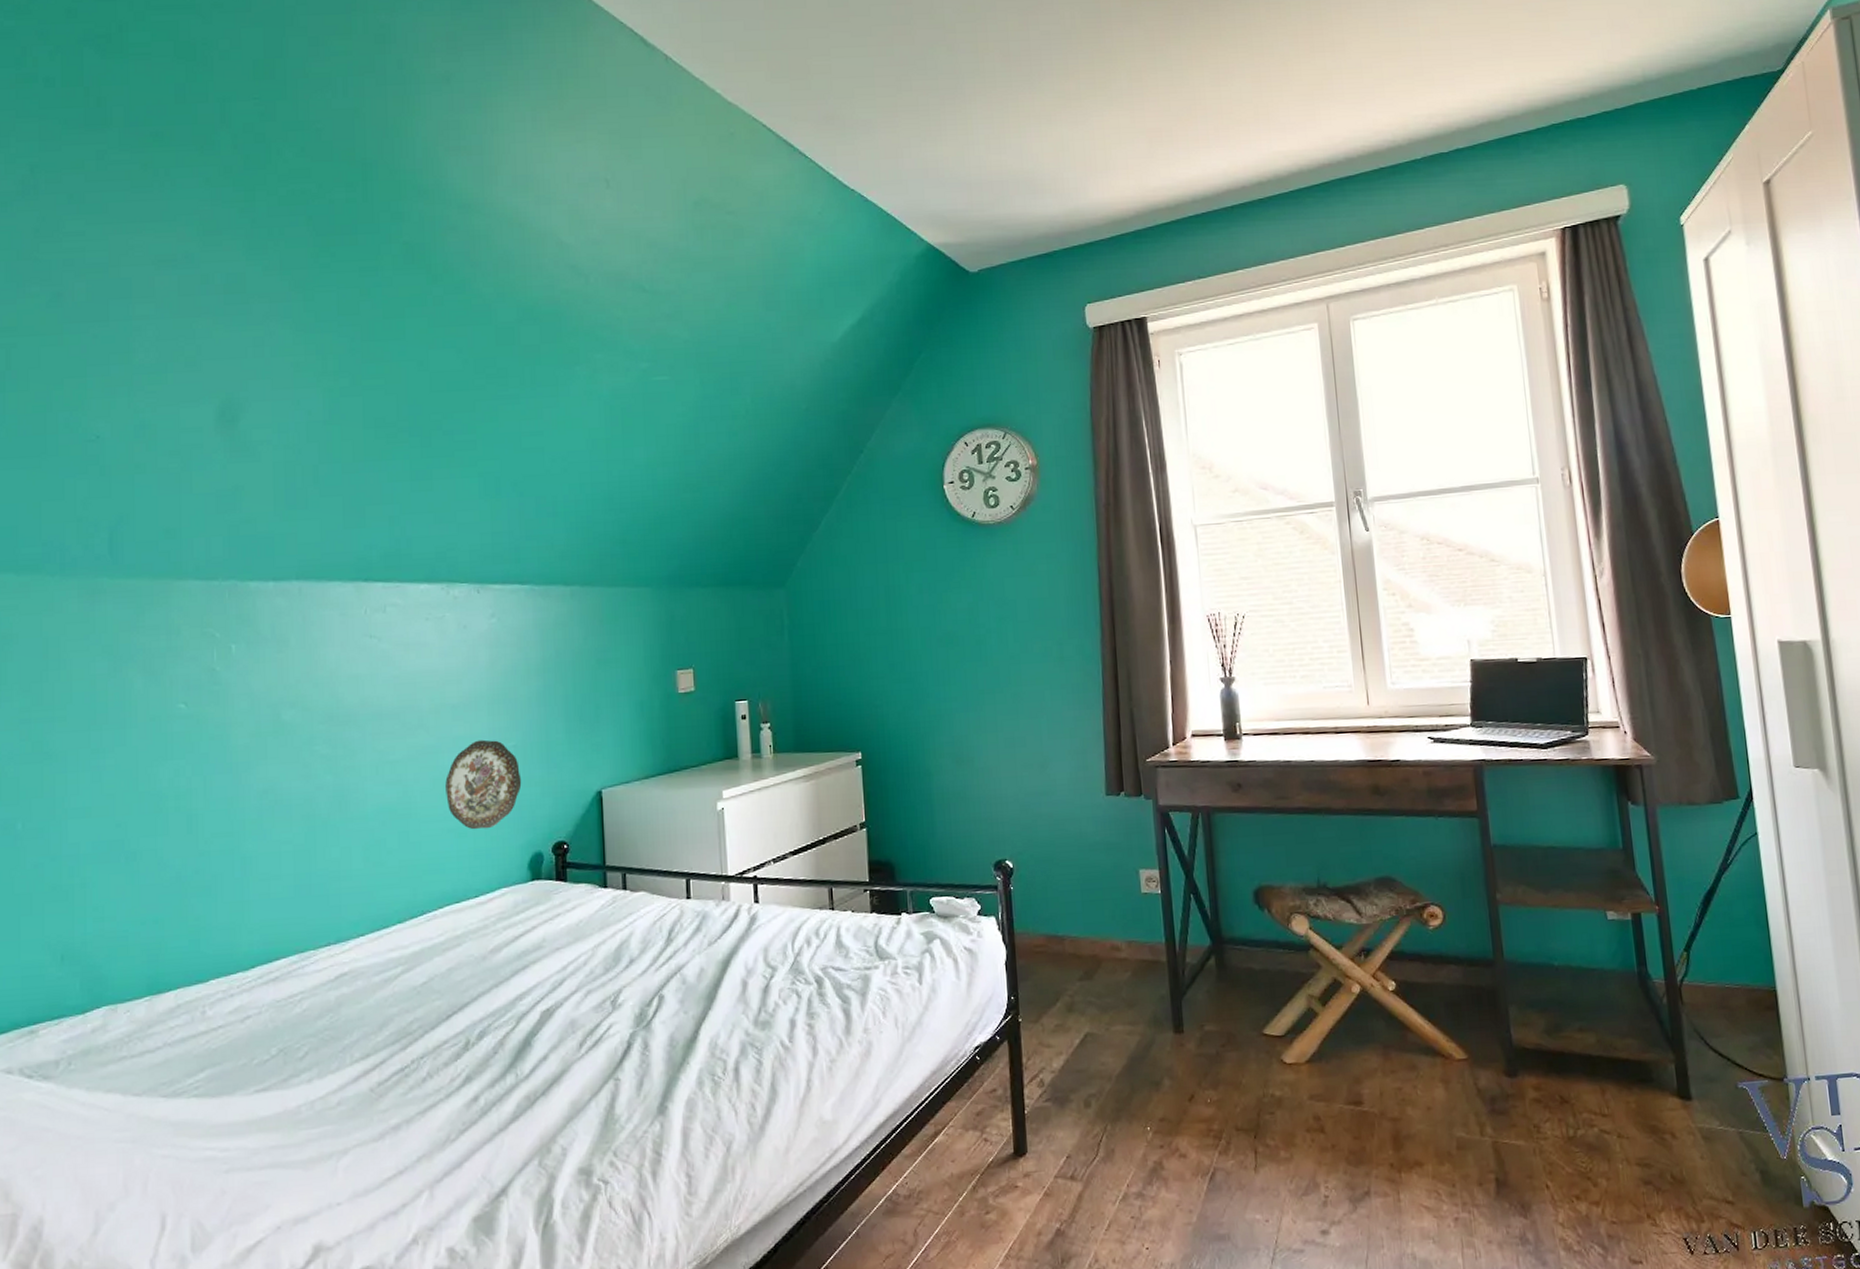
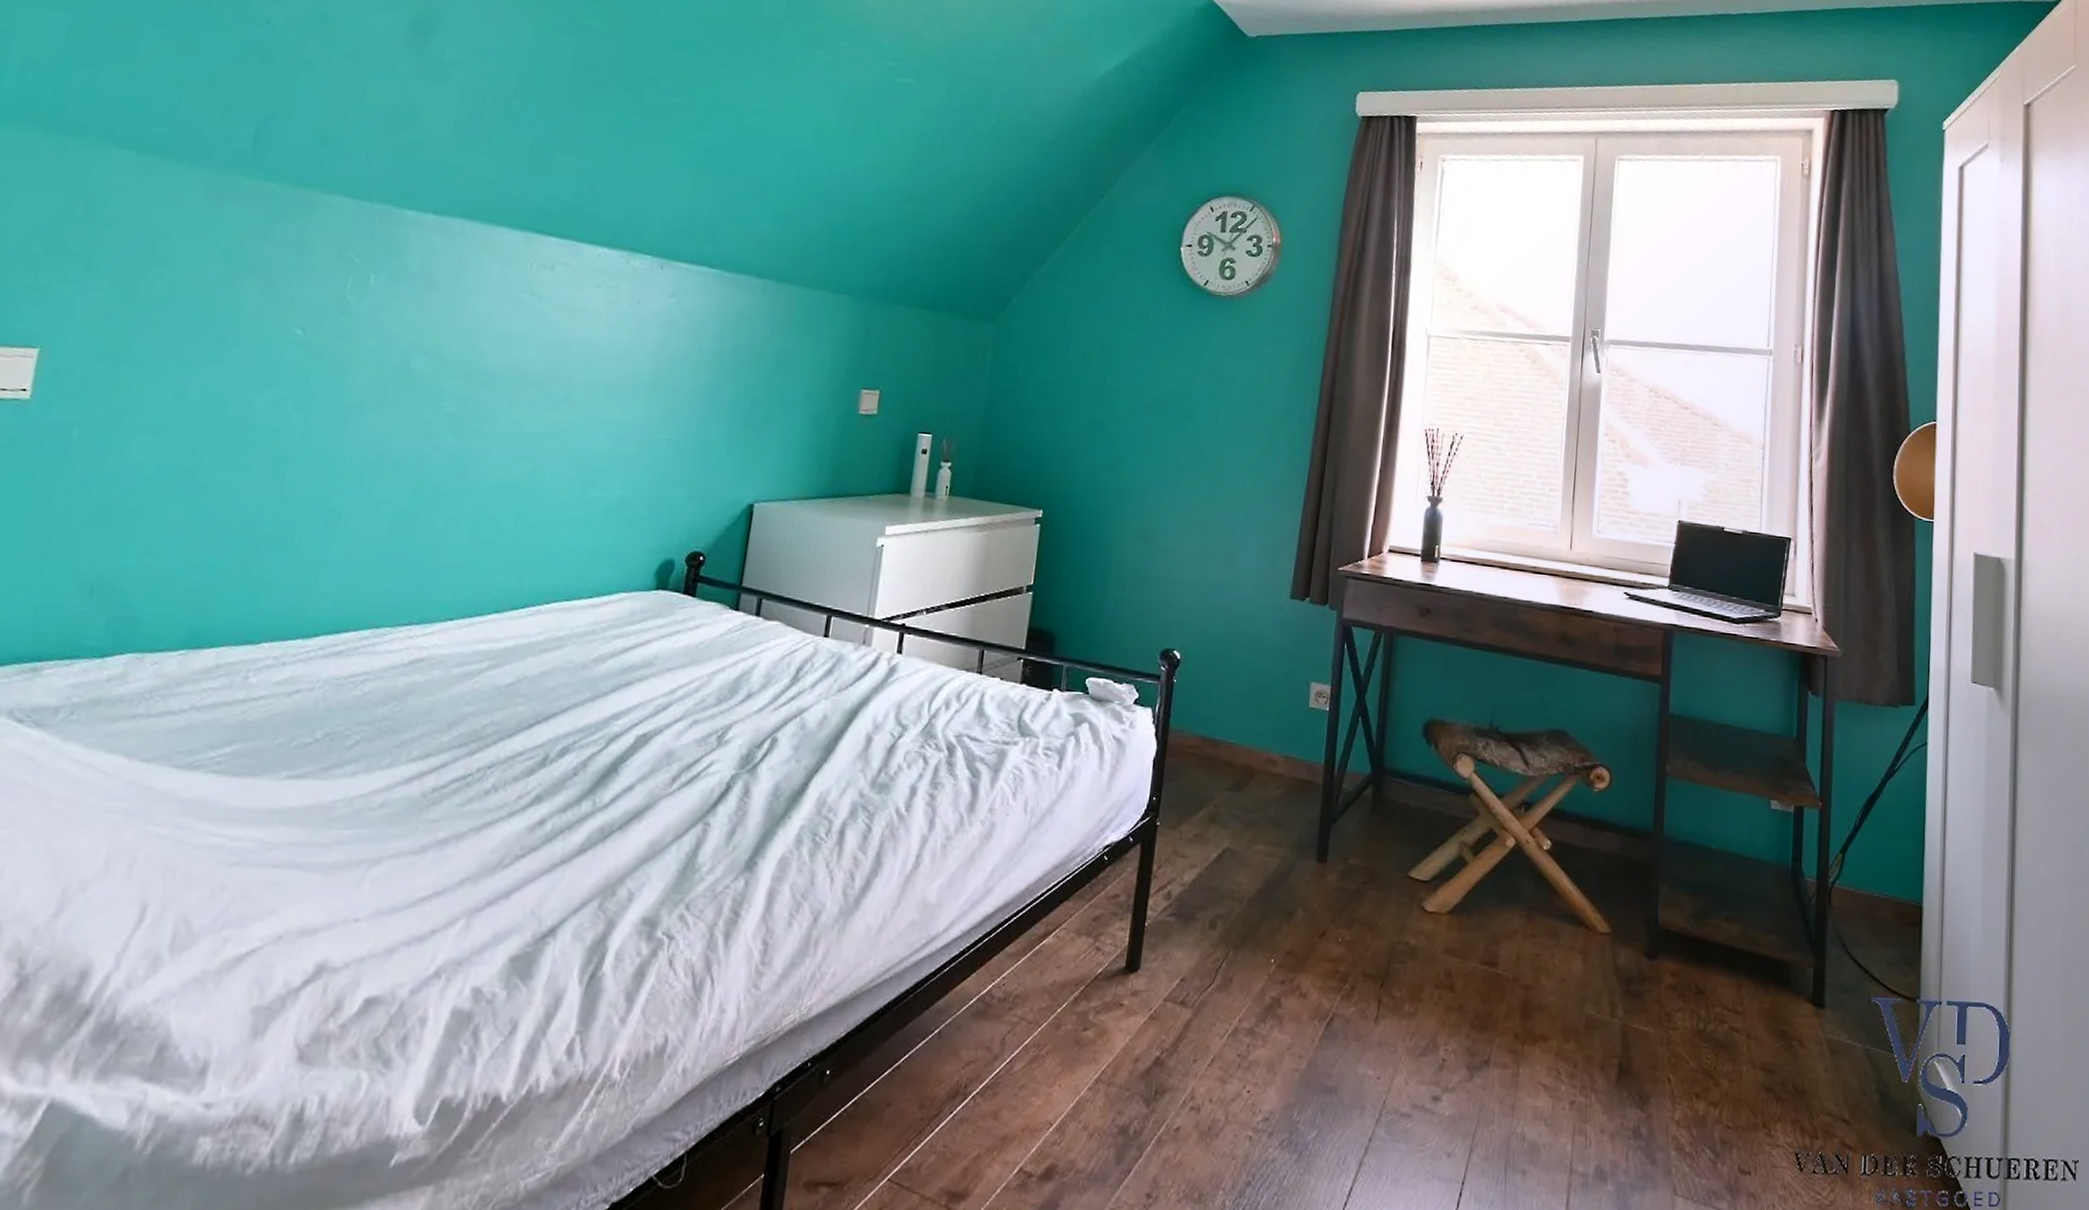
decorative plate: present [445,739,522,830] -> none [578,426,668,525]

